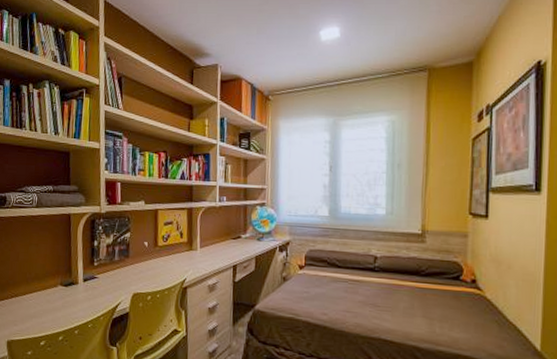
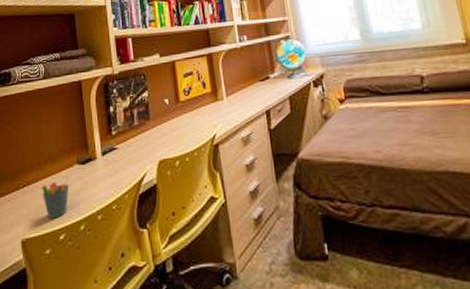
pen holder: none [27,292,53,328] -> present [41,173,70,219]

